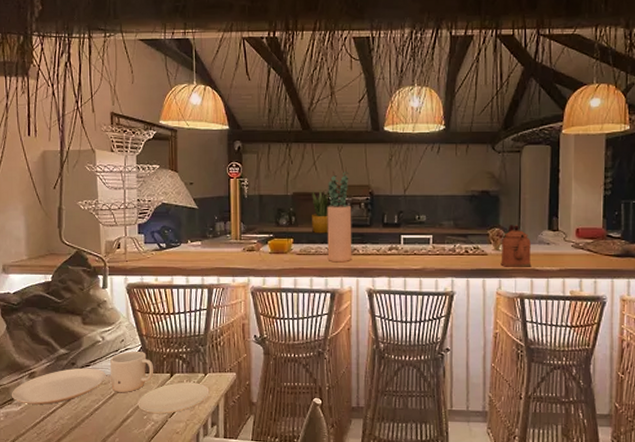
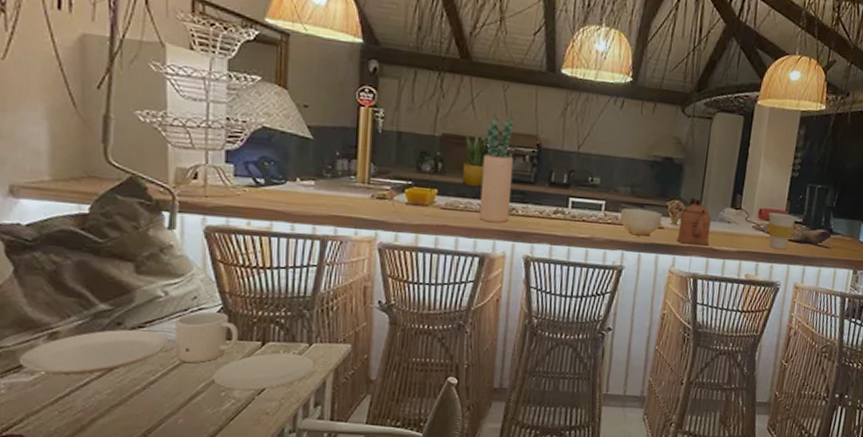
bowl: none [446,239,485,263] -> present [620,207,663,236]
cup: none [586,230,614,265] -> present [767,212,796,250]

